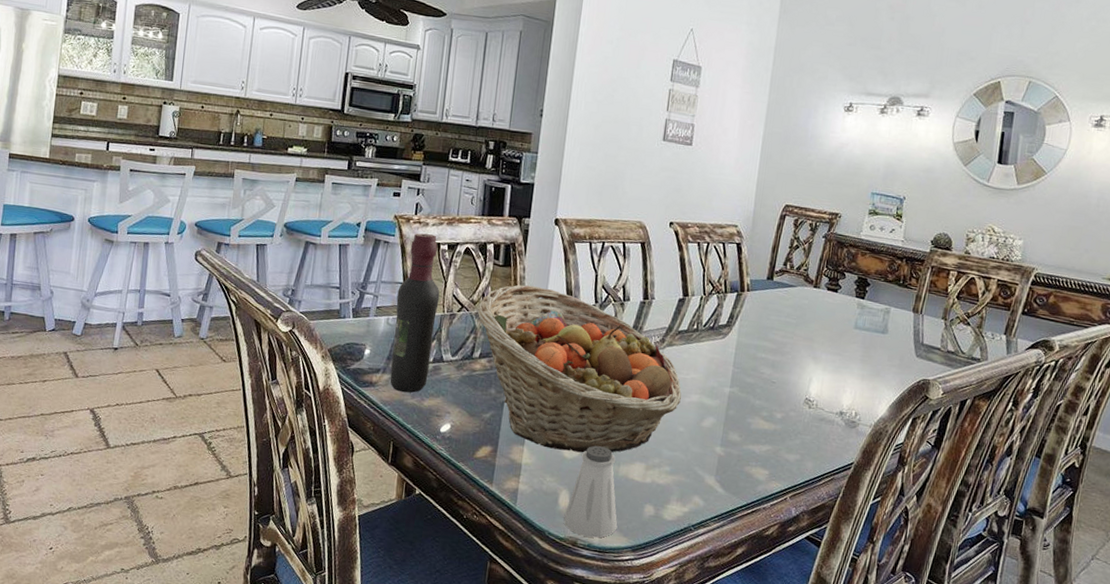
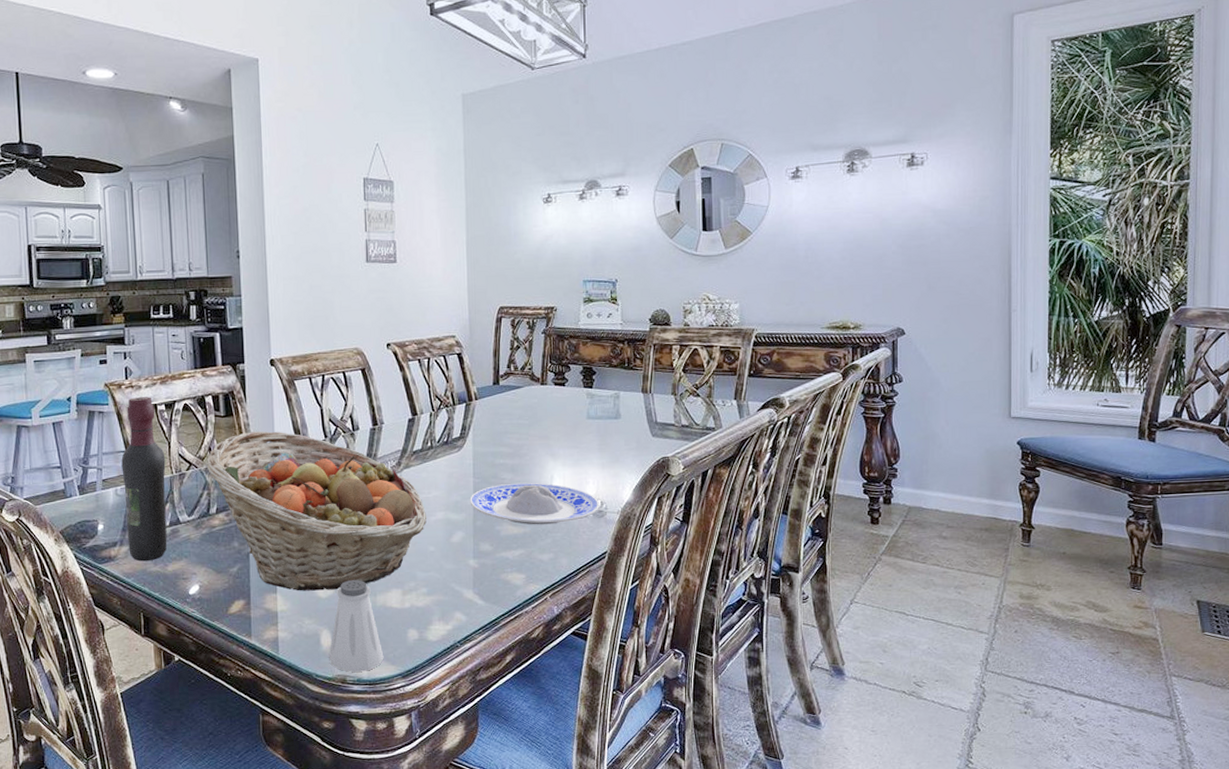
plate: none [725,378,854,427] -> present [470,482,599,525]

